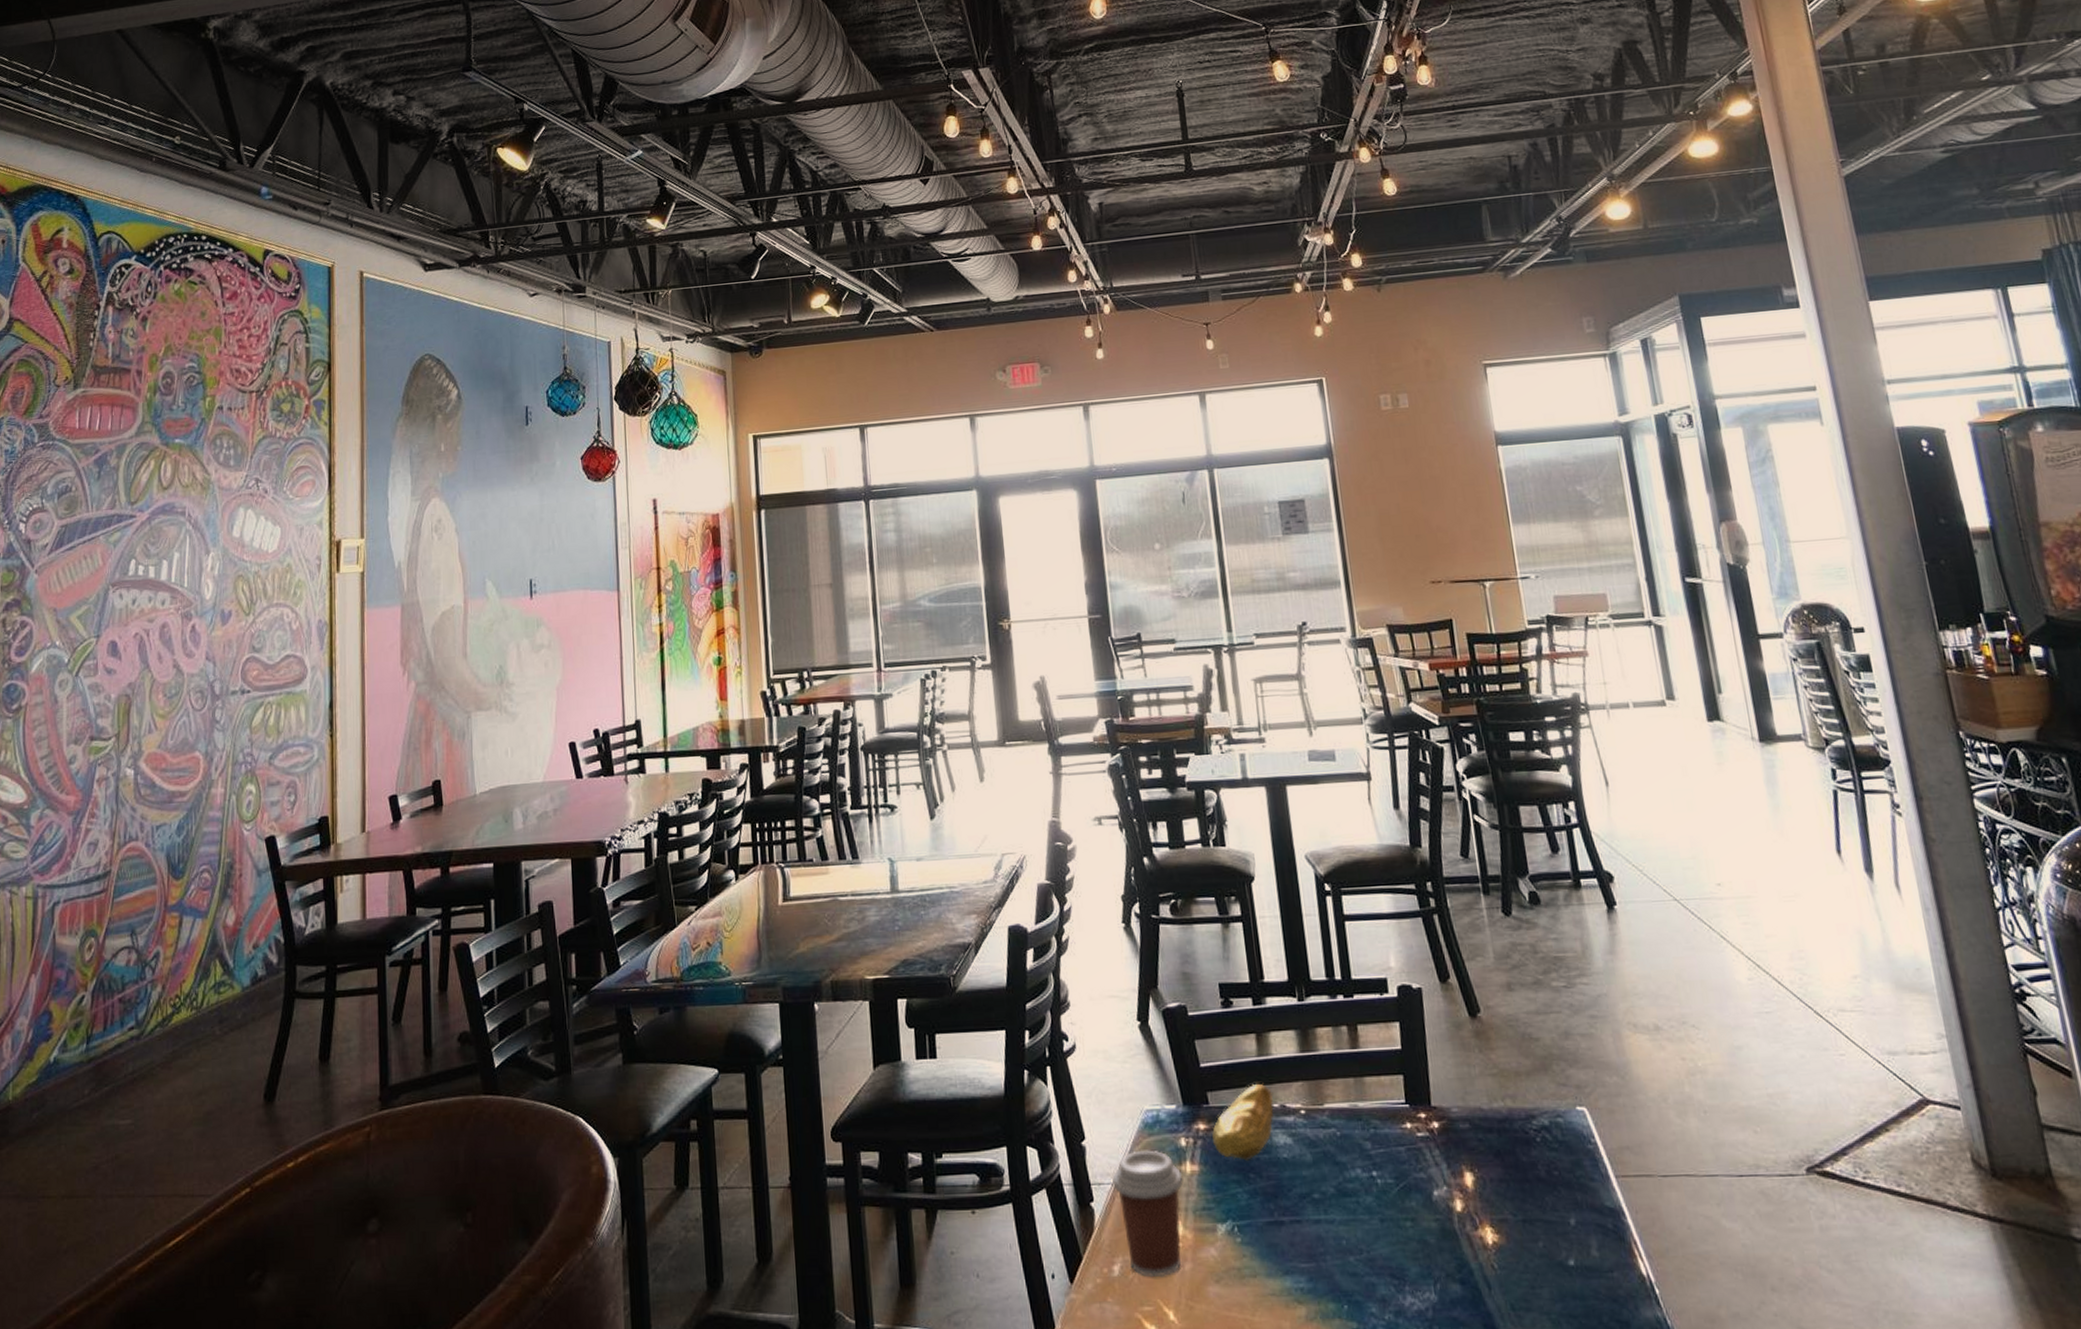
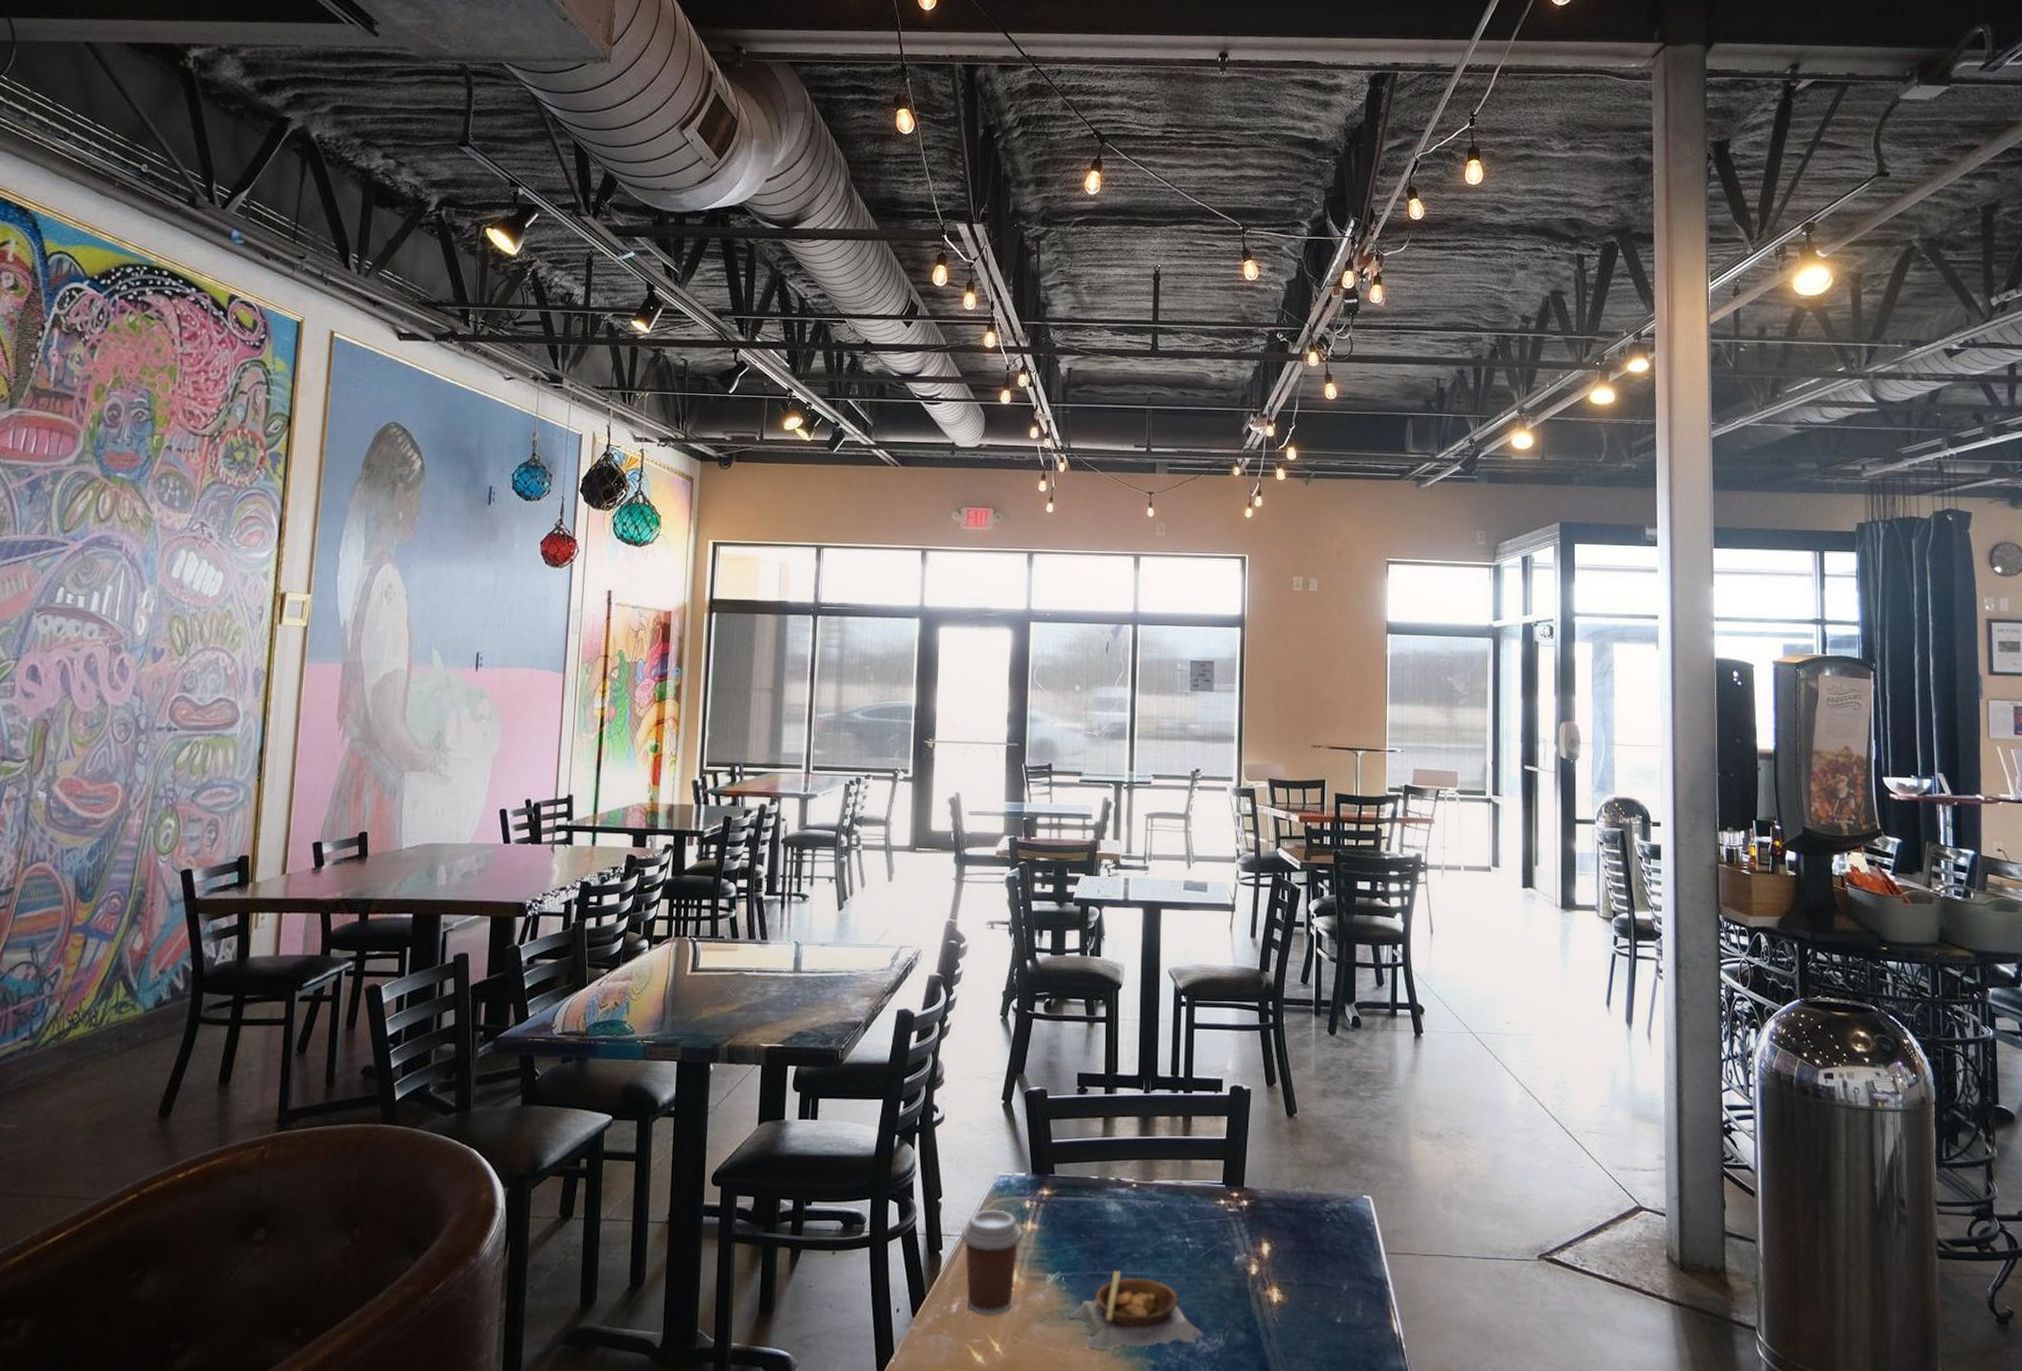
banana: present [1212,1084,1274,1161] -> none [1054,1160,1110,1223]
soup bowl: none [1249,1215,1410,1313] -> present [1069,1270,1203,1351]

